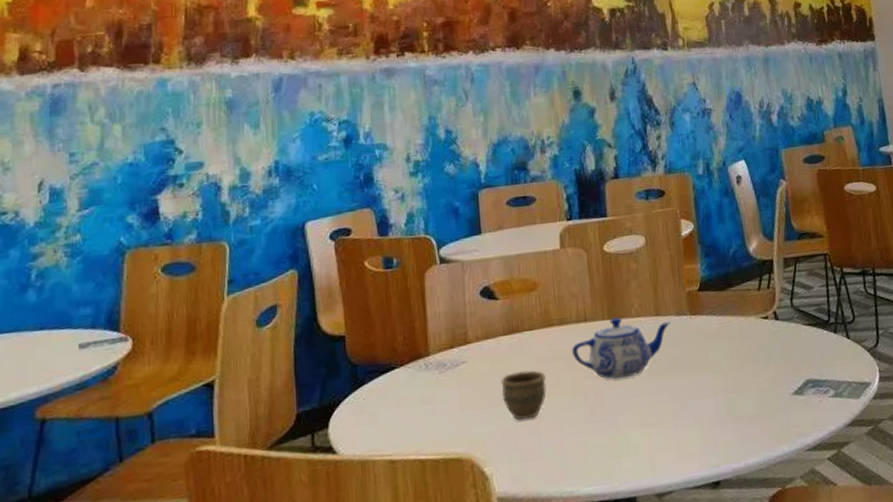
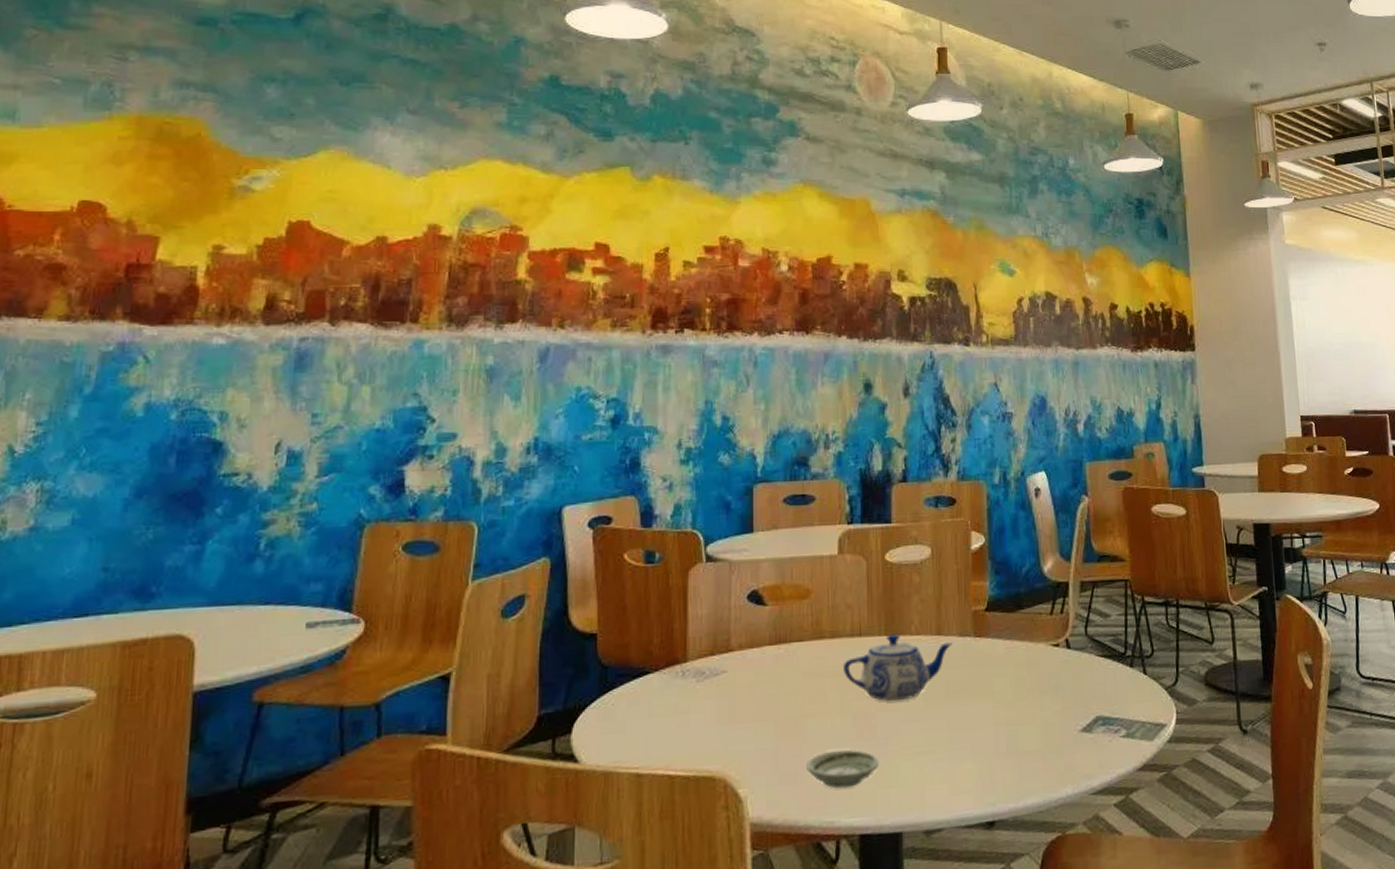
cup: present [500,370,547,420] -> none [763,684,812,740]
saucer: none [545,425,611,461] -> present [806,749,880,789]

